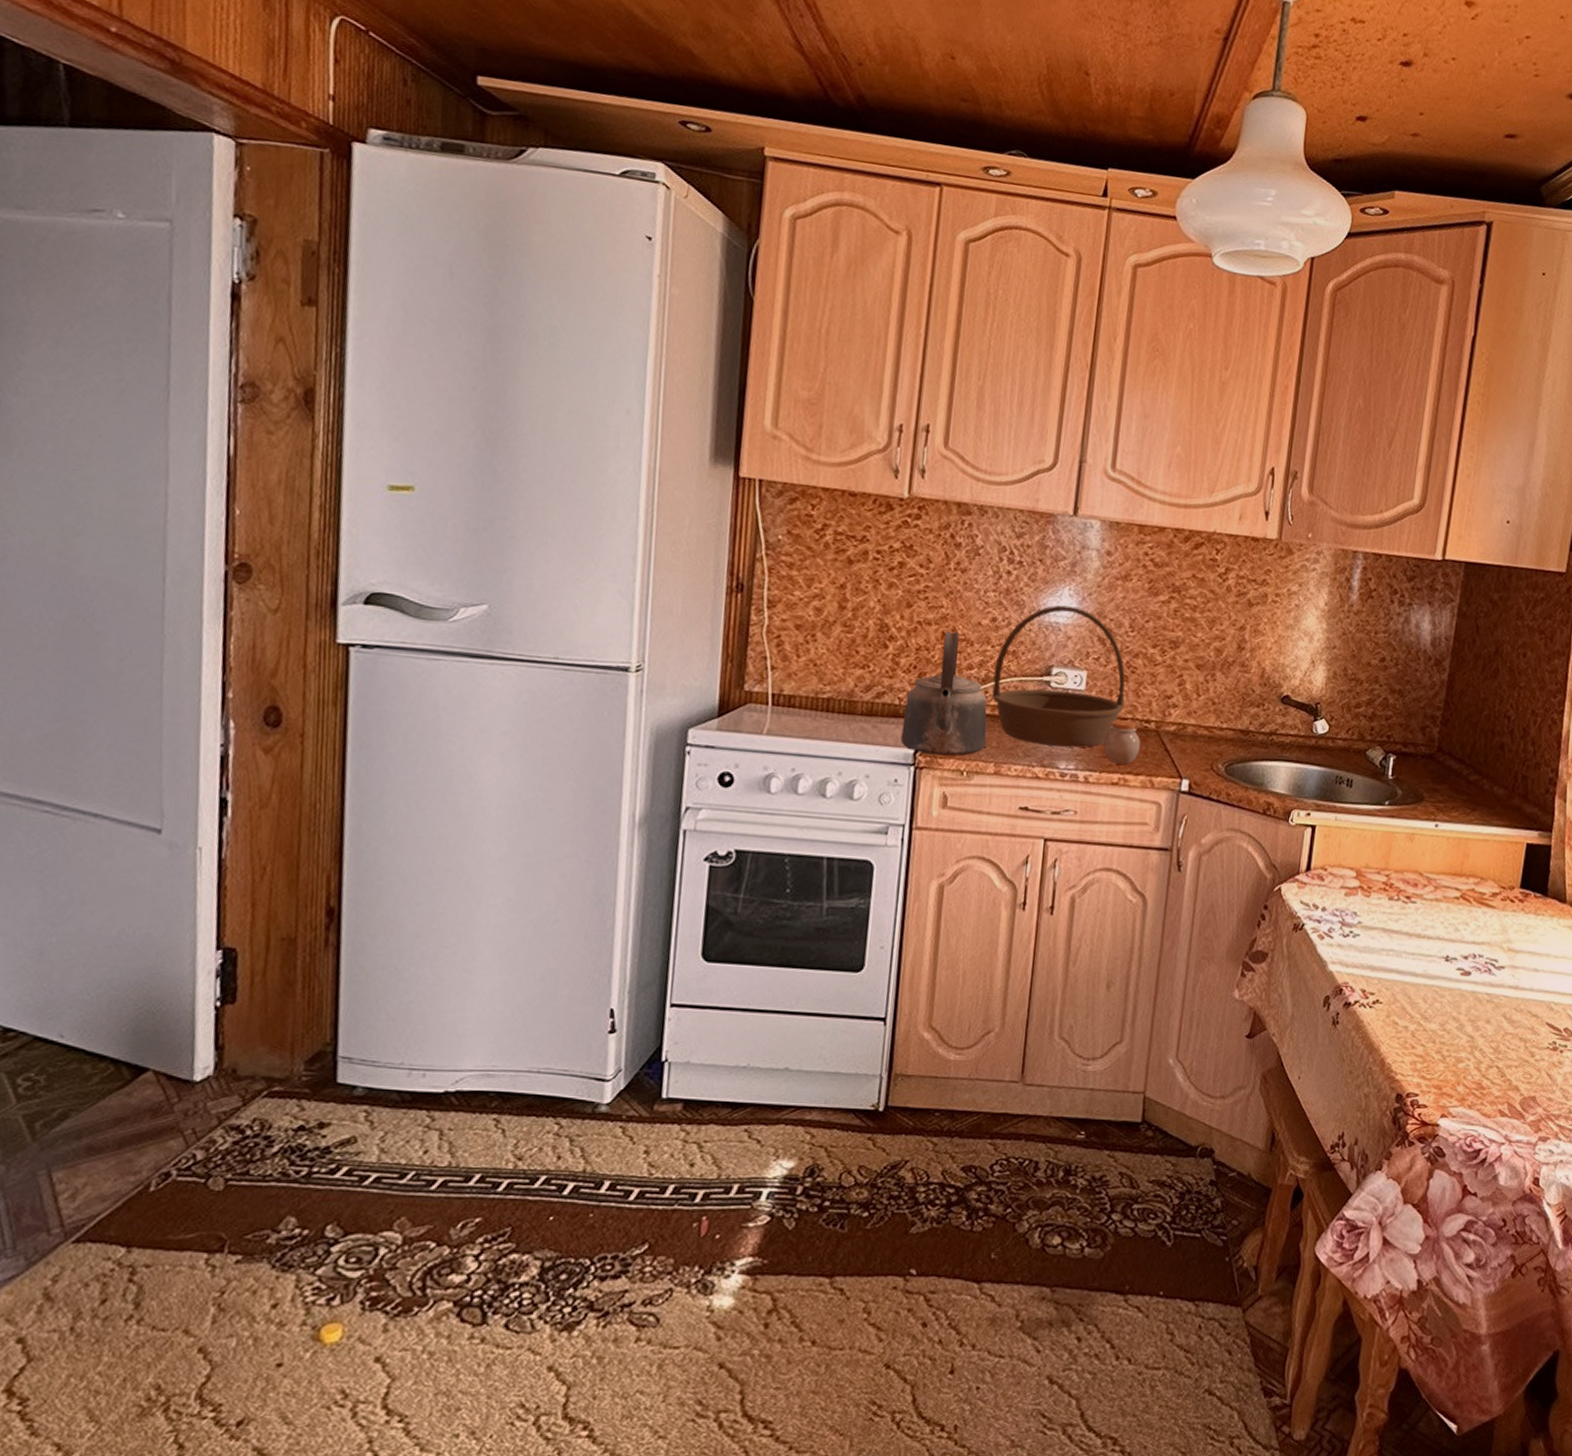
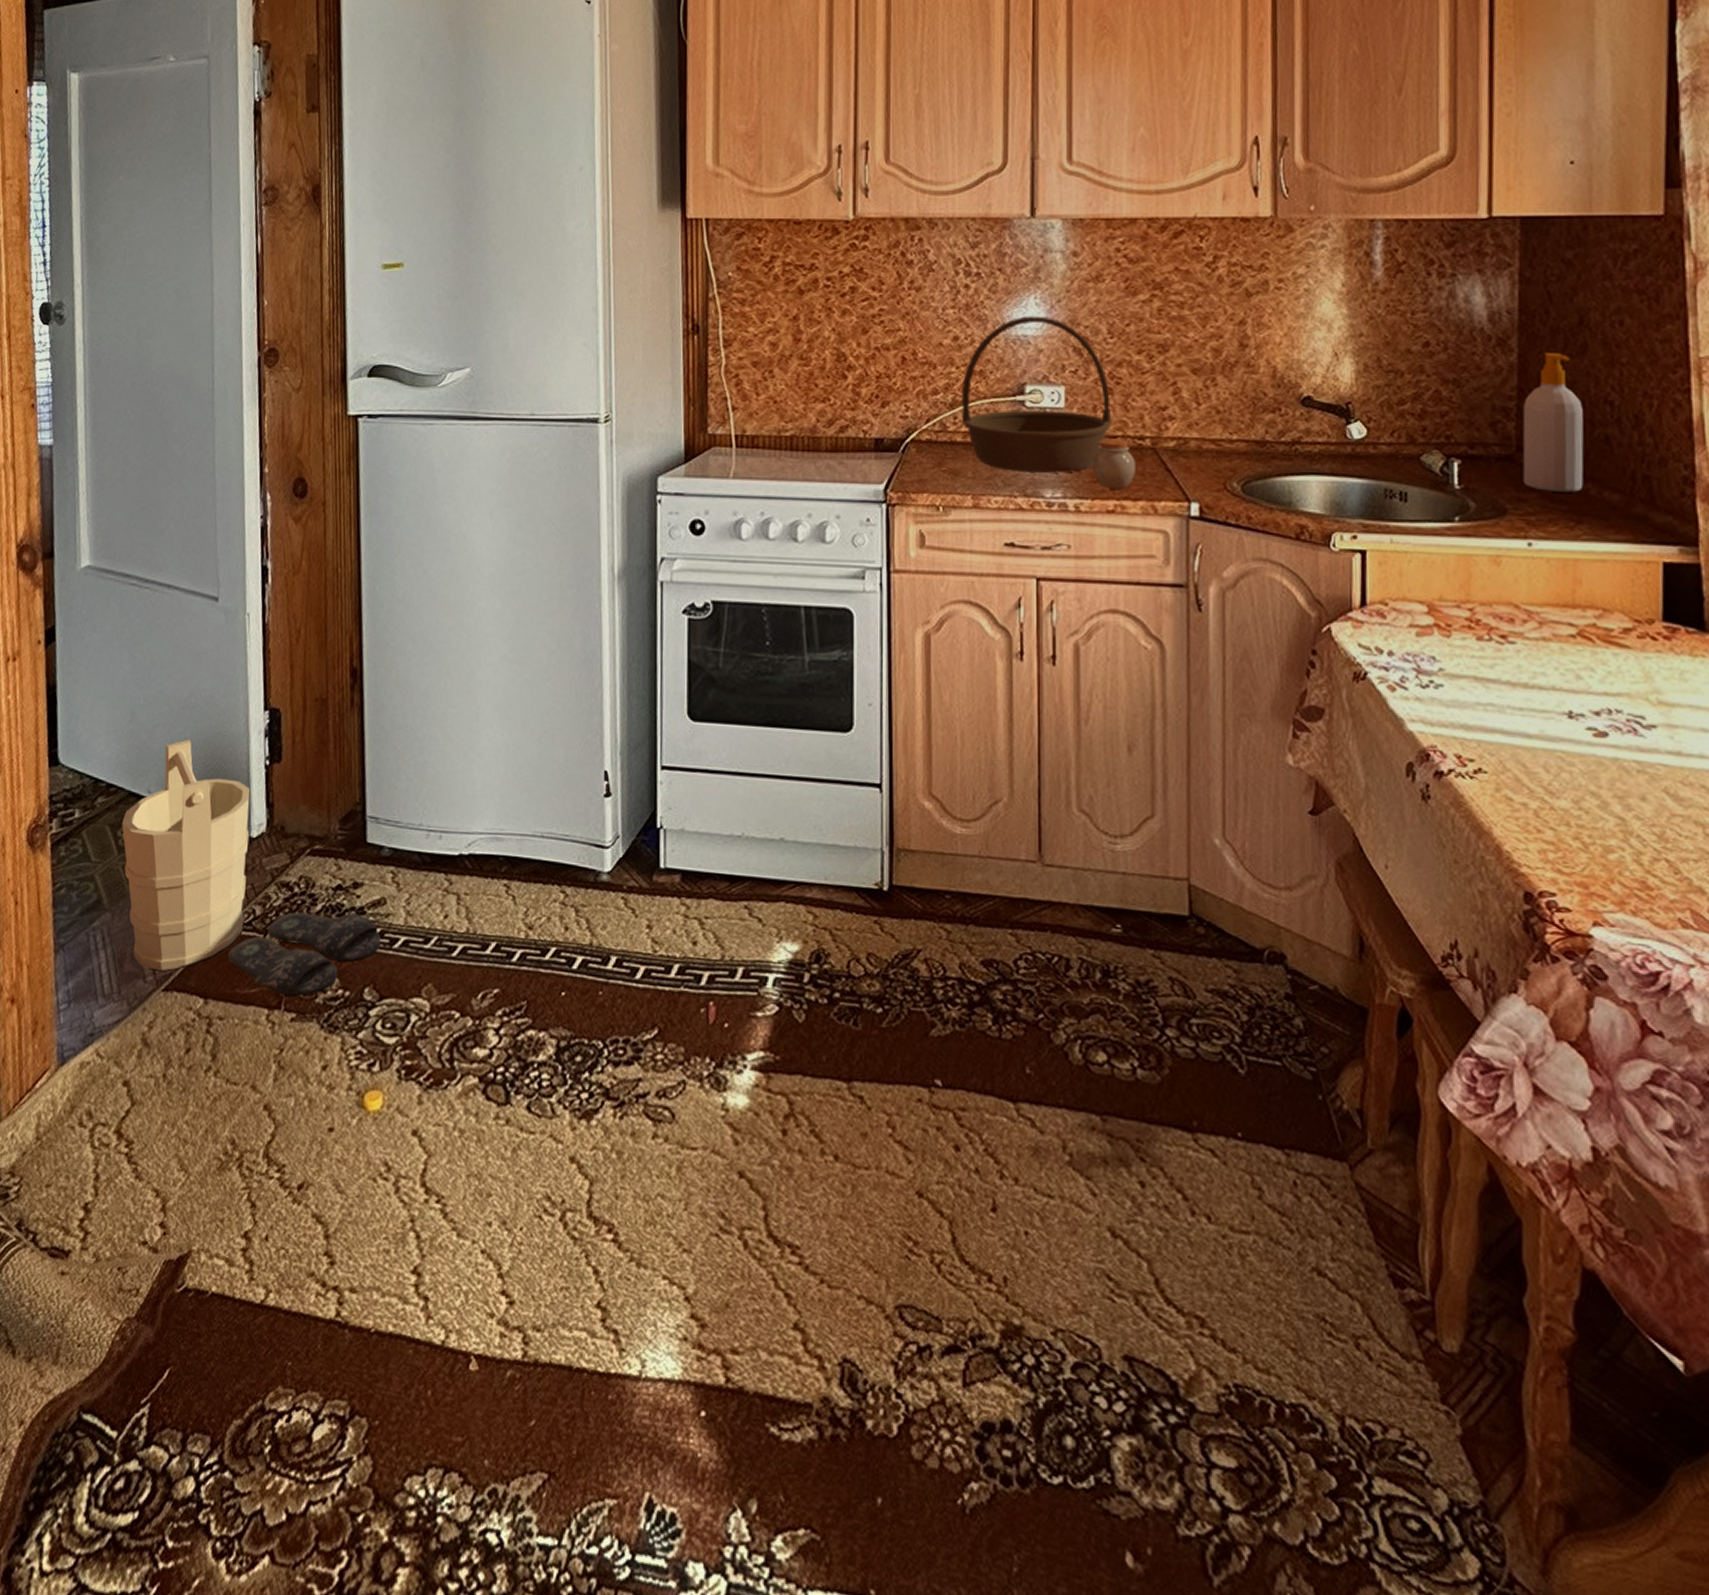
bucket: none [23,980,195,1223] -> present [122,739,251,972]
slippers: none [158,1153,348,1238] -> present [227,912,381,996]
kettle: present [900,630,987,756] -> none [869,354,961,490]
soap bottle: none [1438,674,1489,786] -> present [1522,353,1584,492]

